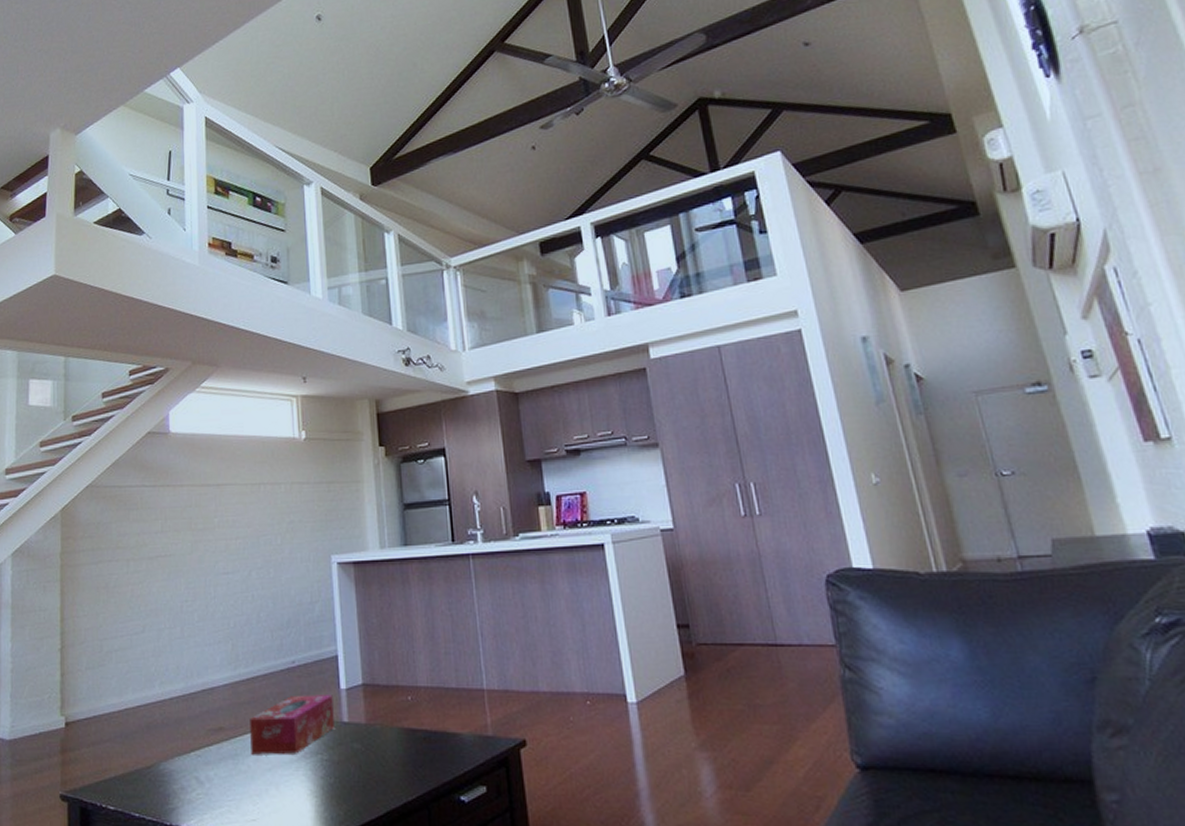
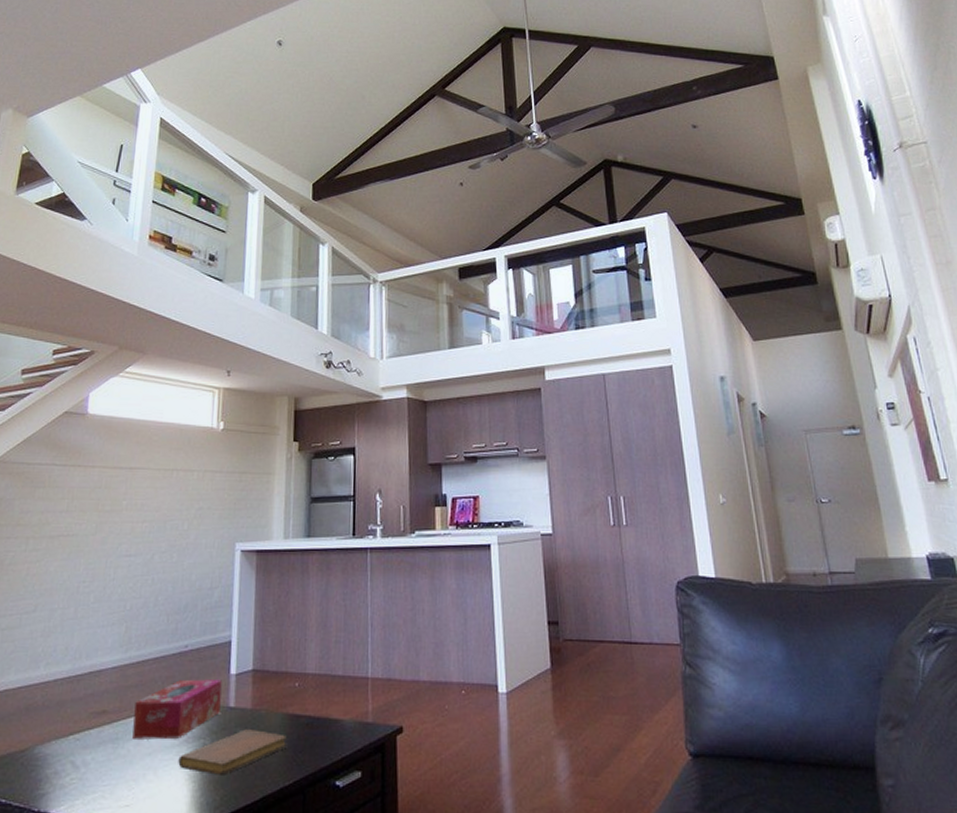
notebook: none [298,744,407,790] -> present [178,729,288,775]

